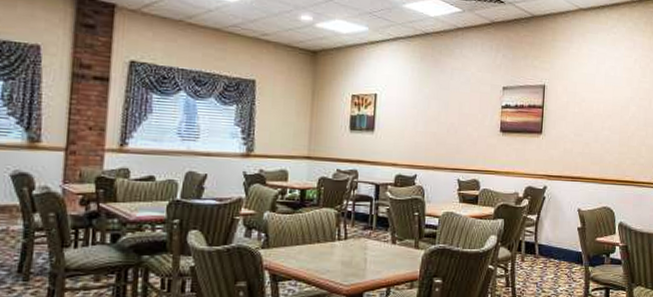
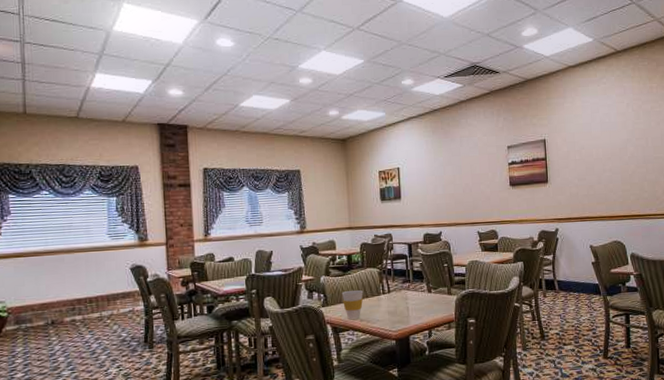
cup: none [287,231,315,268] -> present [341,289,364,320]

